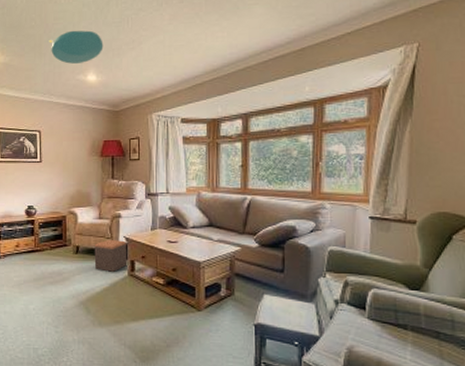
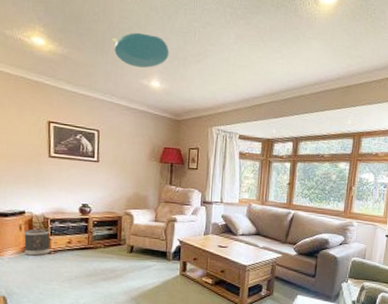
footstool: present [94,239,127,272] -> none [147,241,181,271]

